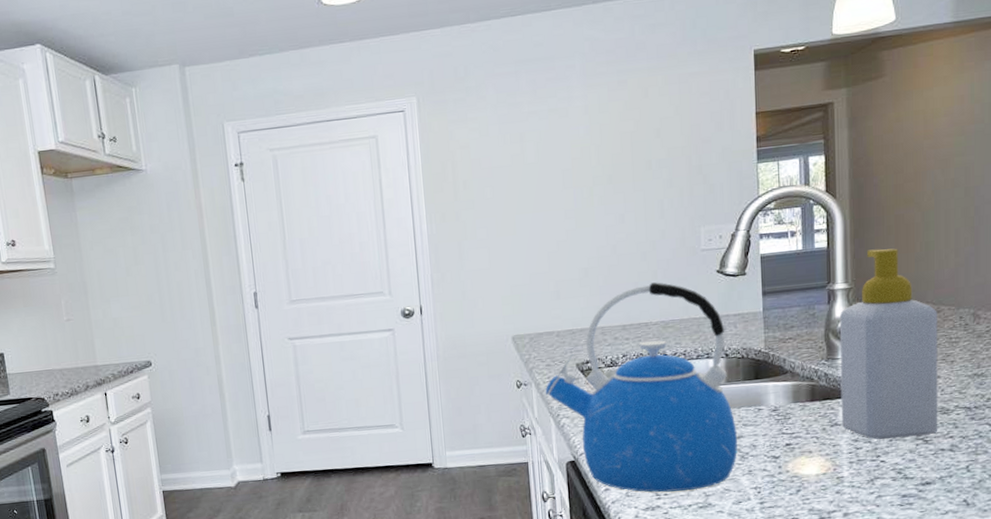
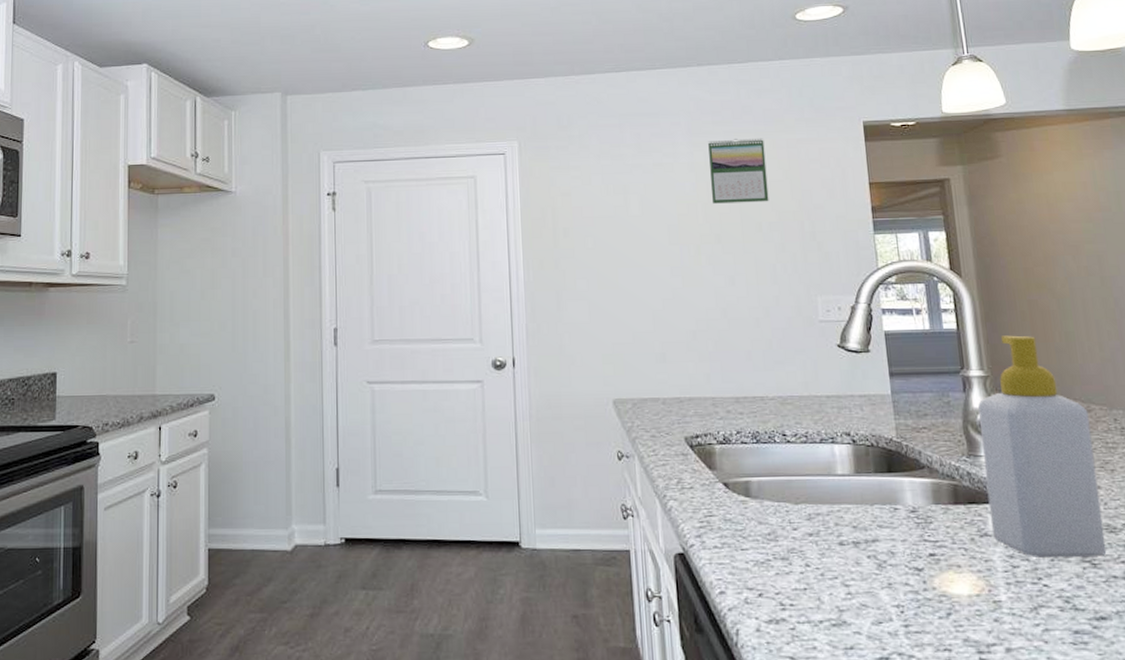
kettle: present [545,282,737,492] -> none [649,352,873,602]
calendar: none [602,75,659,145] -> present [708,138,769,204]

